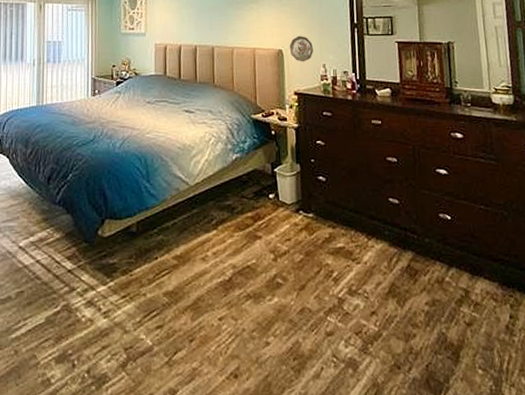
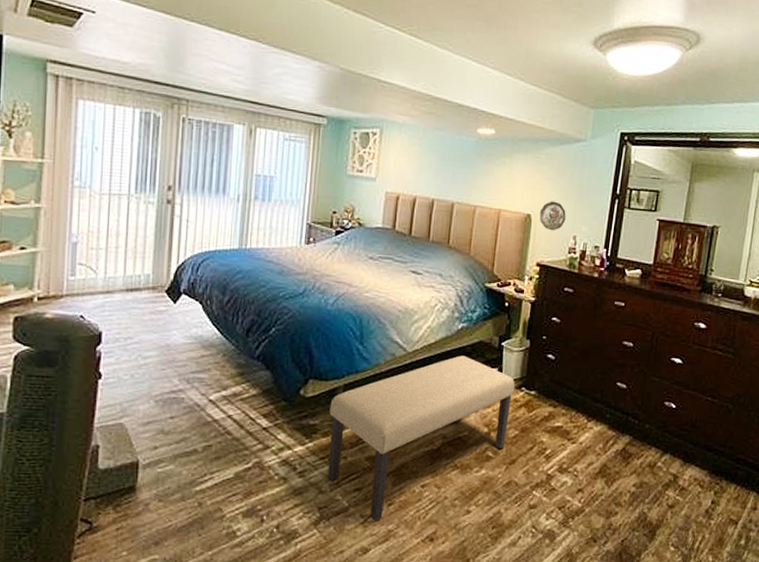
bench: none [126,184,294,360] -> present [327,355,516,521]

